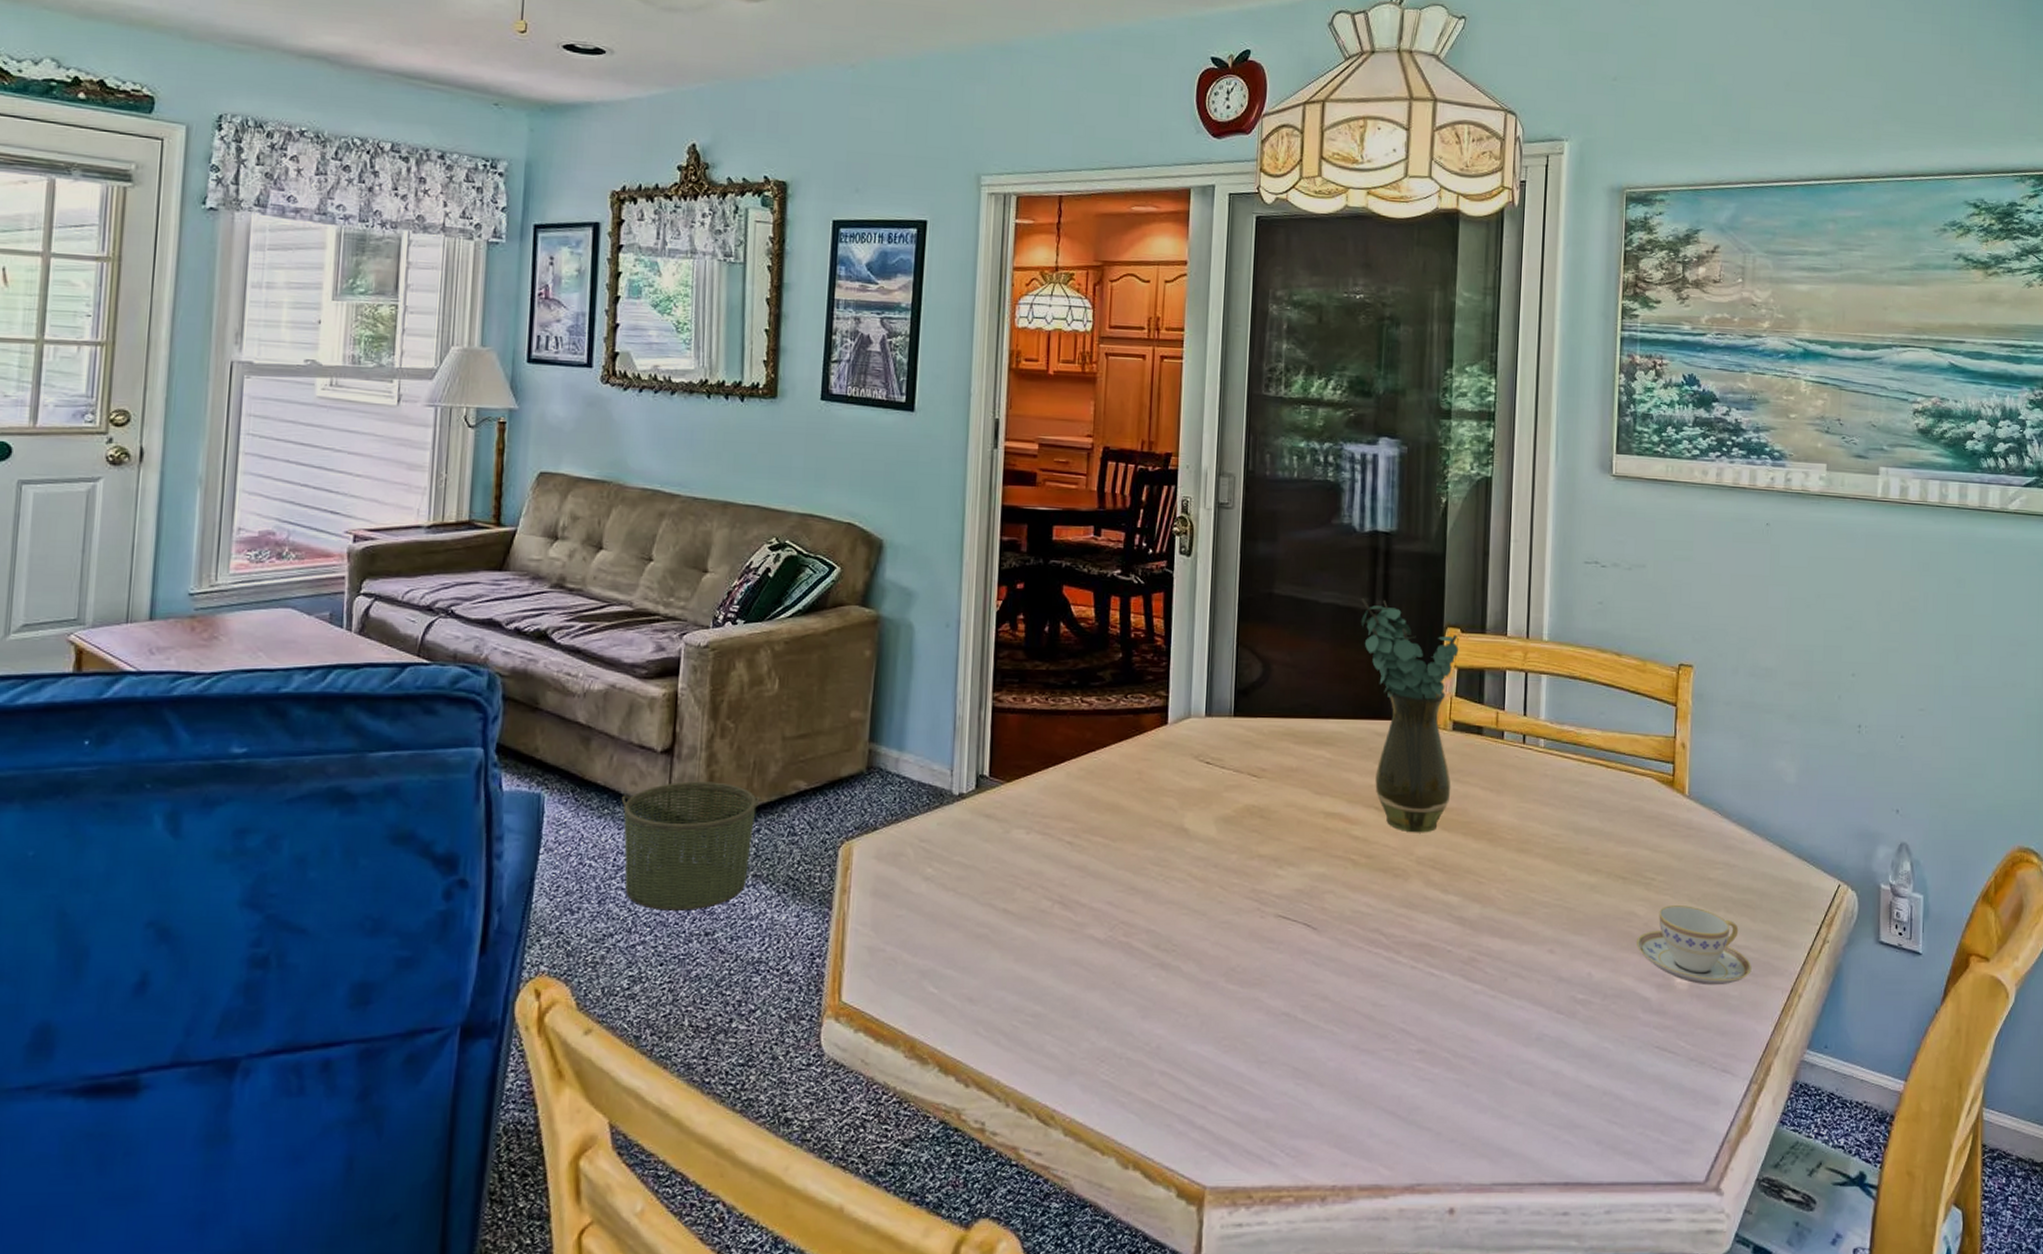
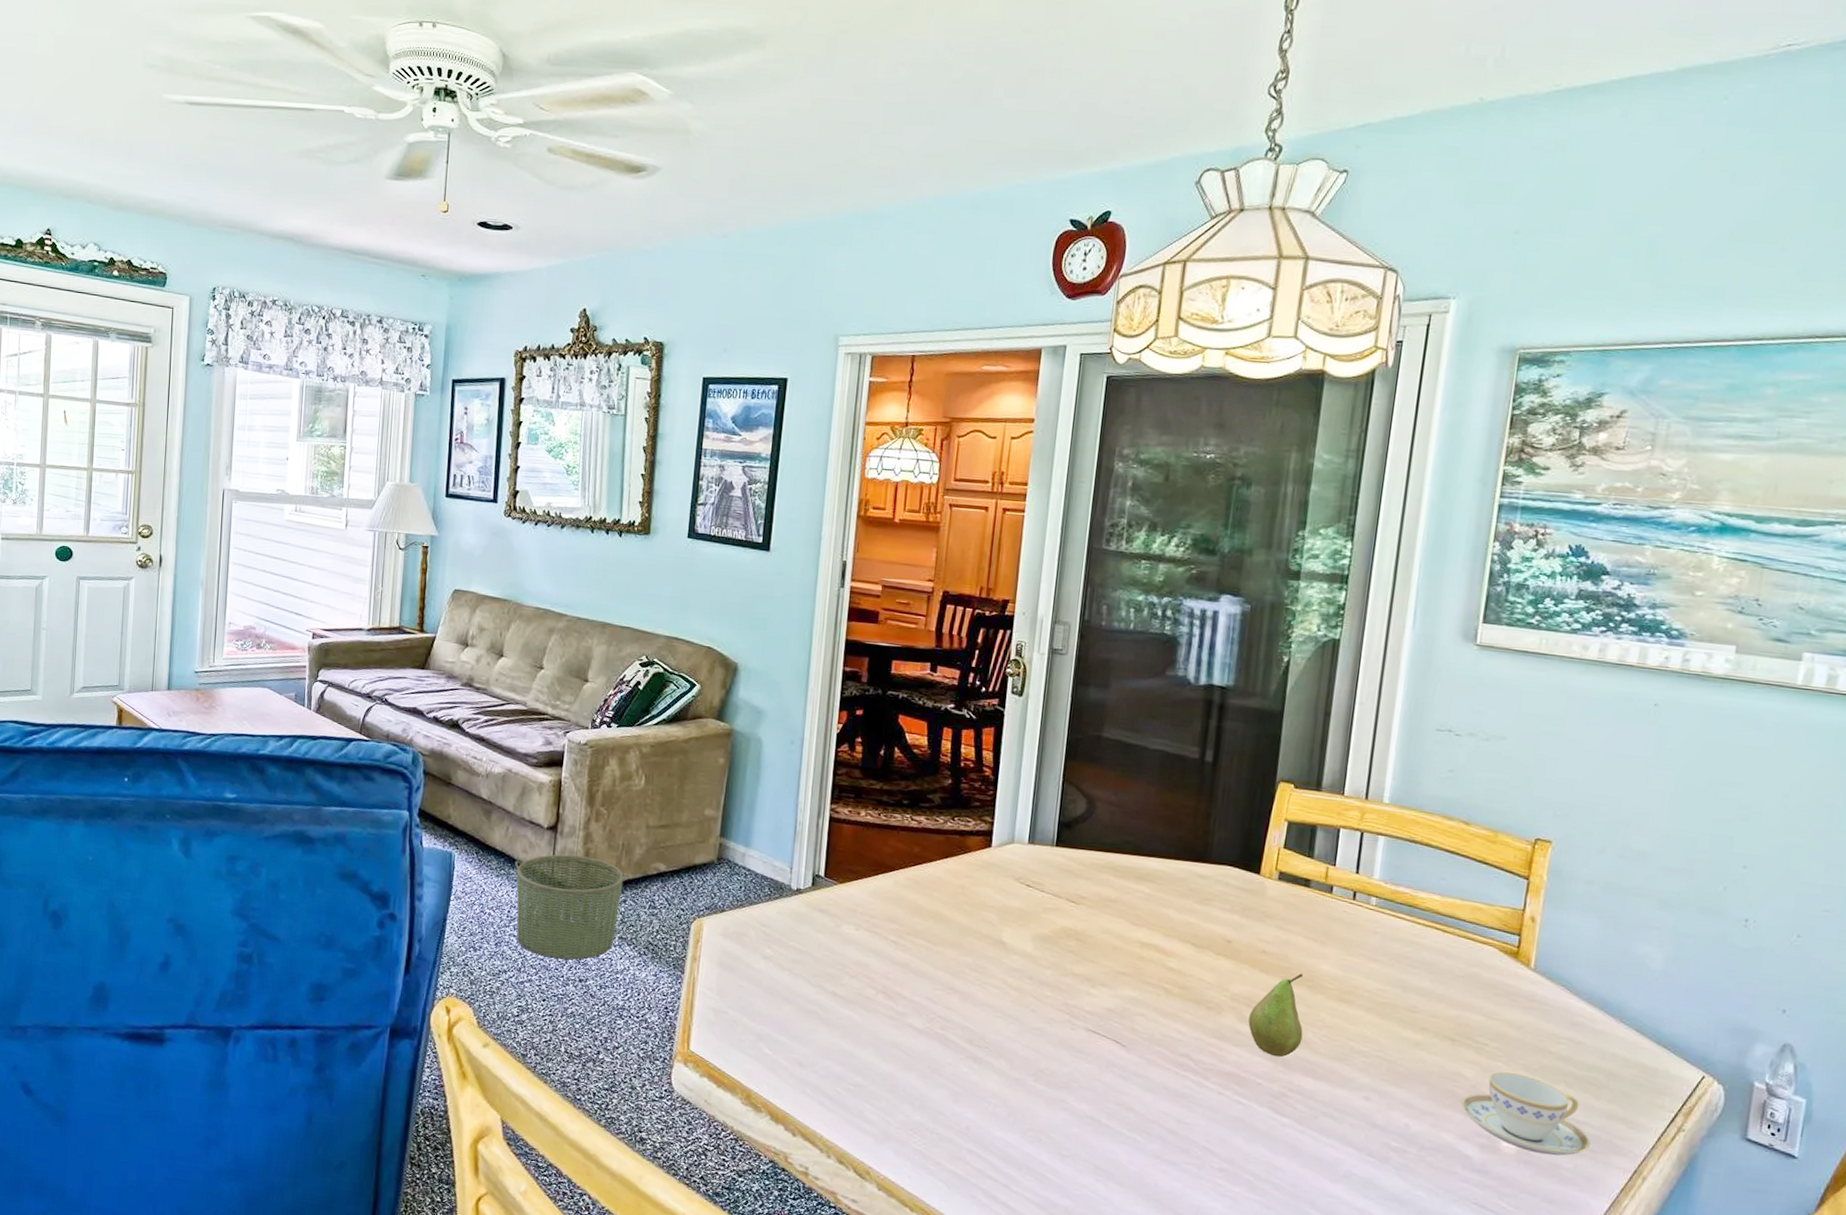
vase: present [1361,598,1459,833] -> none [1189,748,1291,973]
fruit: none [1435,827,1487,919] -> present [1248,973,1303,1058]

